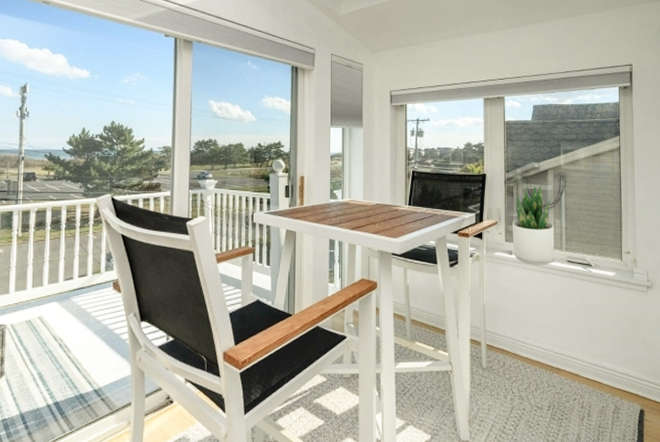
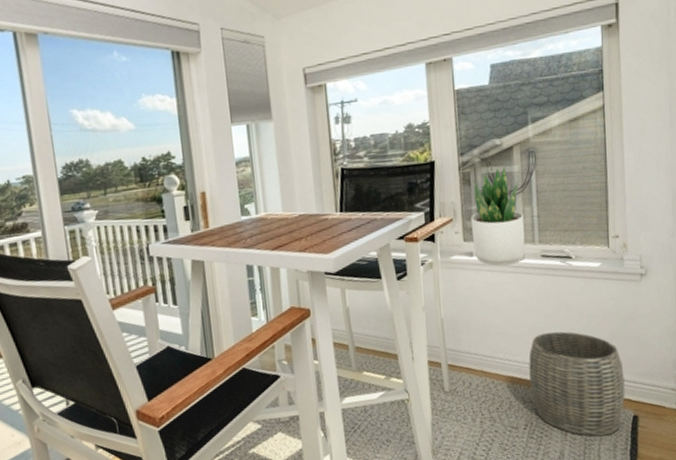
woven basket: none [554,326,633,425] -> present [529,331,625,437]

